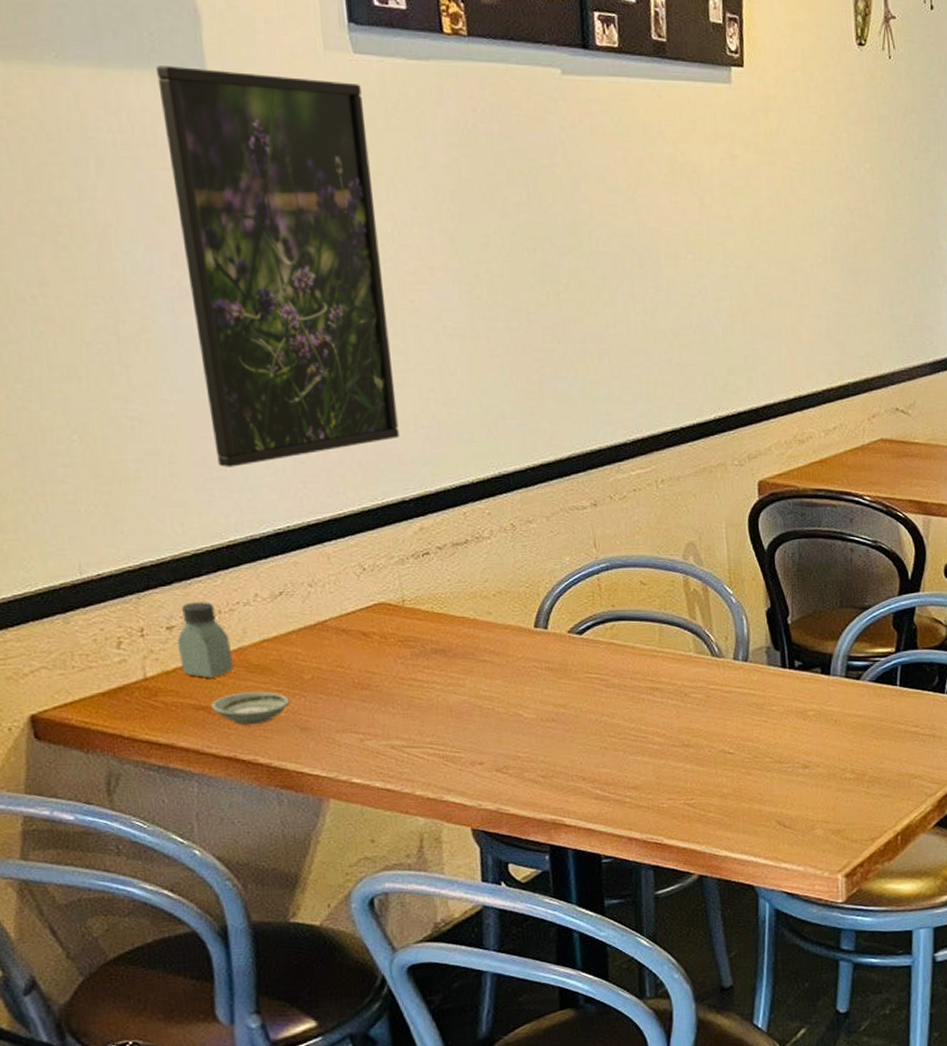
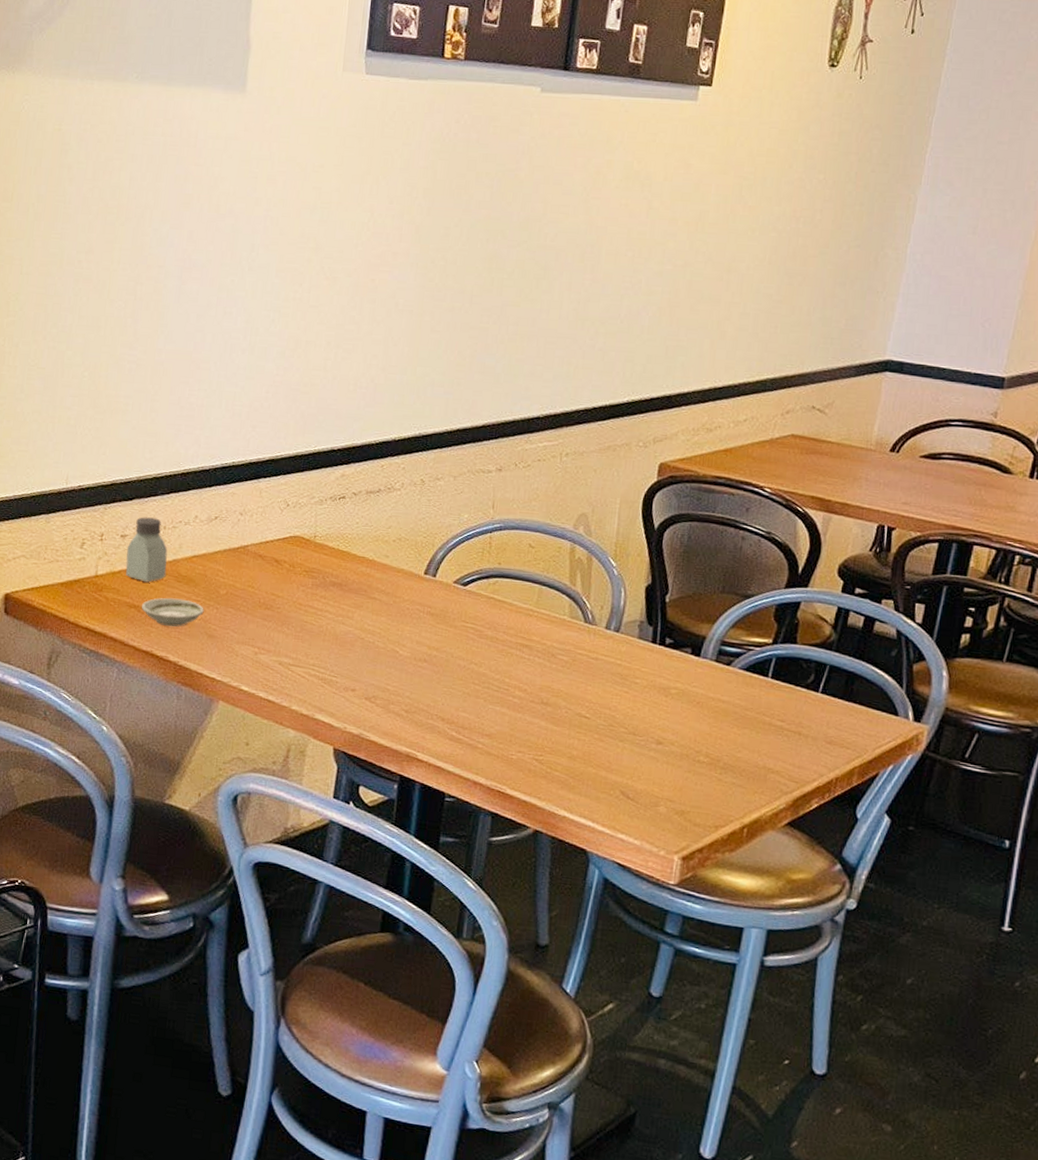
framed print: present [156,66,399,467] -> none [189,84,366,409]

